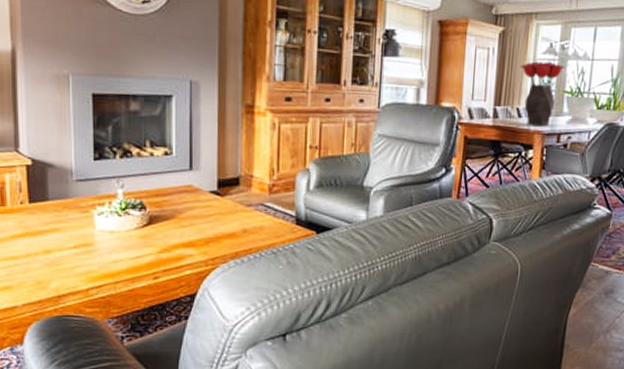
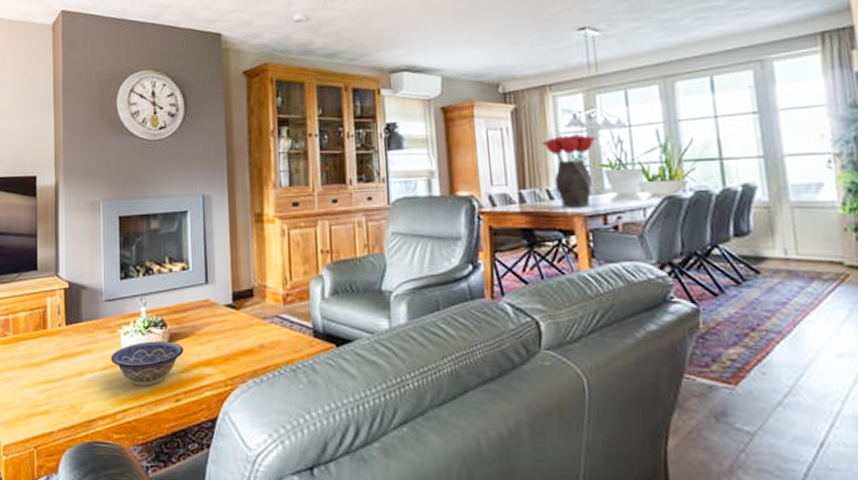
decorative bowl: none [82,222,164,265] -> present [110,341,184,386]

